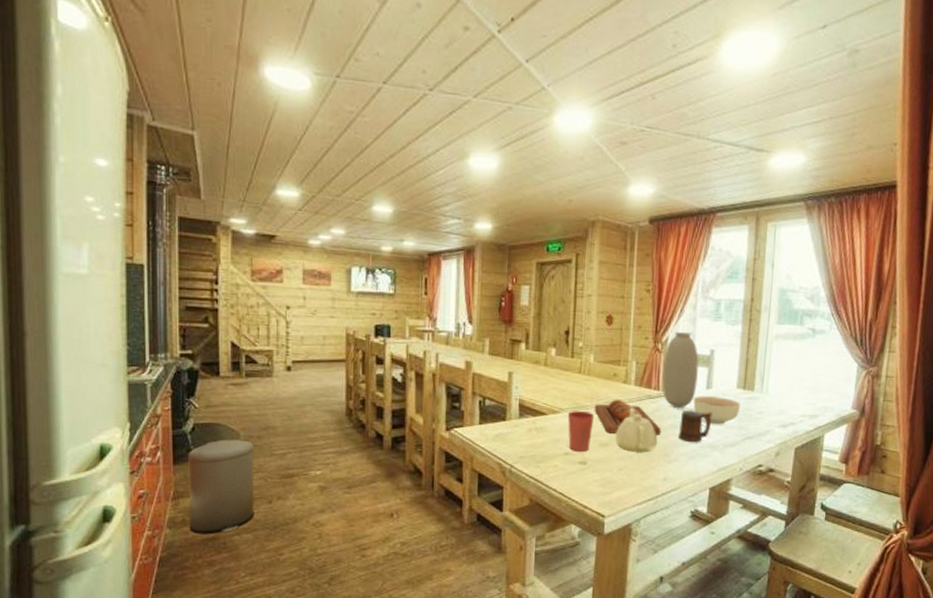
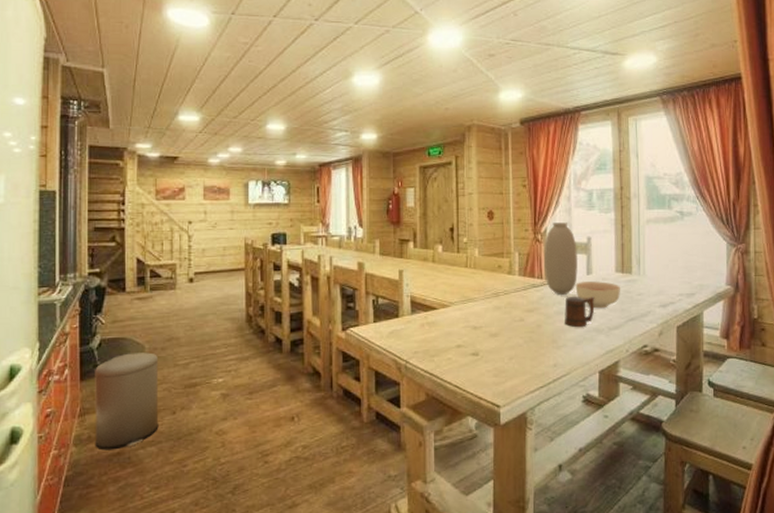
cup: present [567,410,595,452] -> none [457,303,483,343]
bread loaf: present [594,399,661,435] -> none [482,289,548,324]
teapot: present [614,407,658,453] -> none [503,297,545,341]

